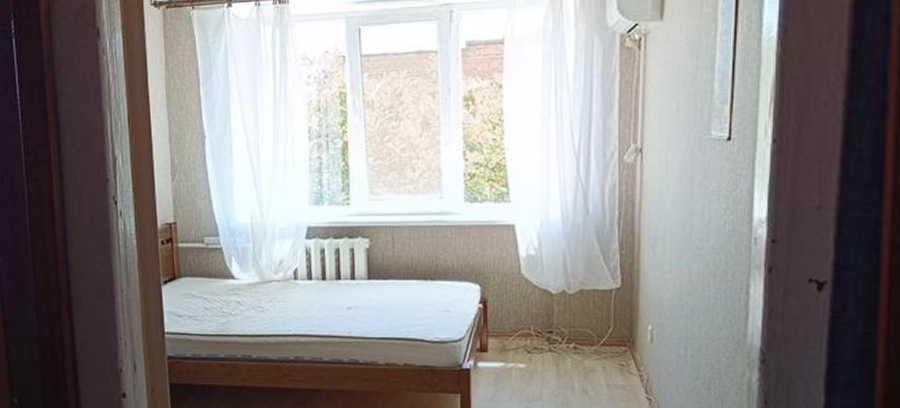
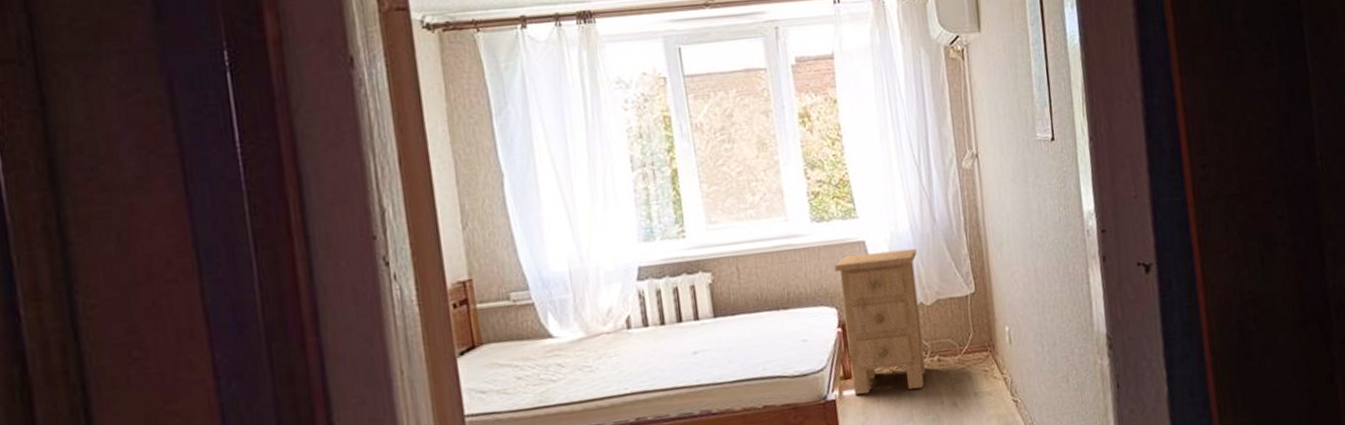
nightstand: none [482,237,565,372] -> present [834,248,926,395]

